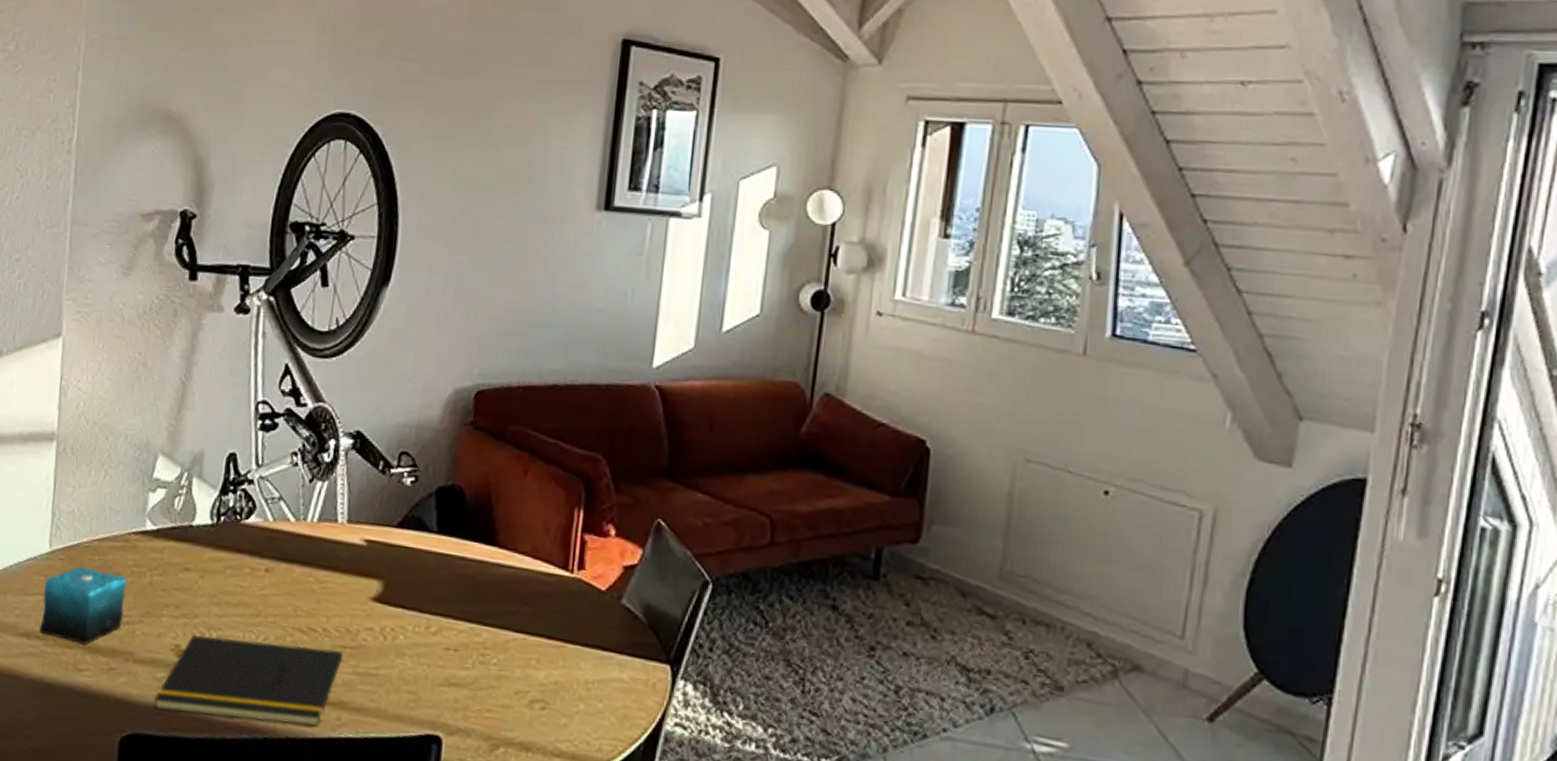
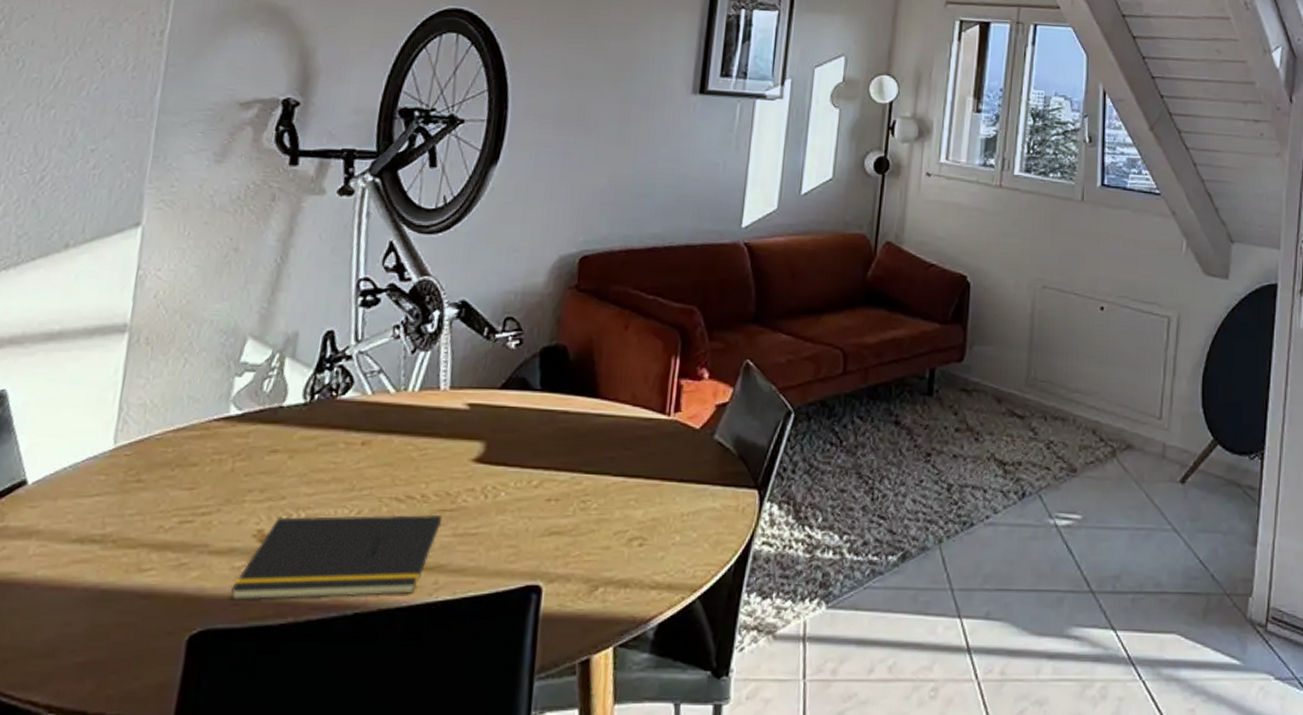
candle: present [39,567,128,645] -> none [96,461,206,542]

